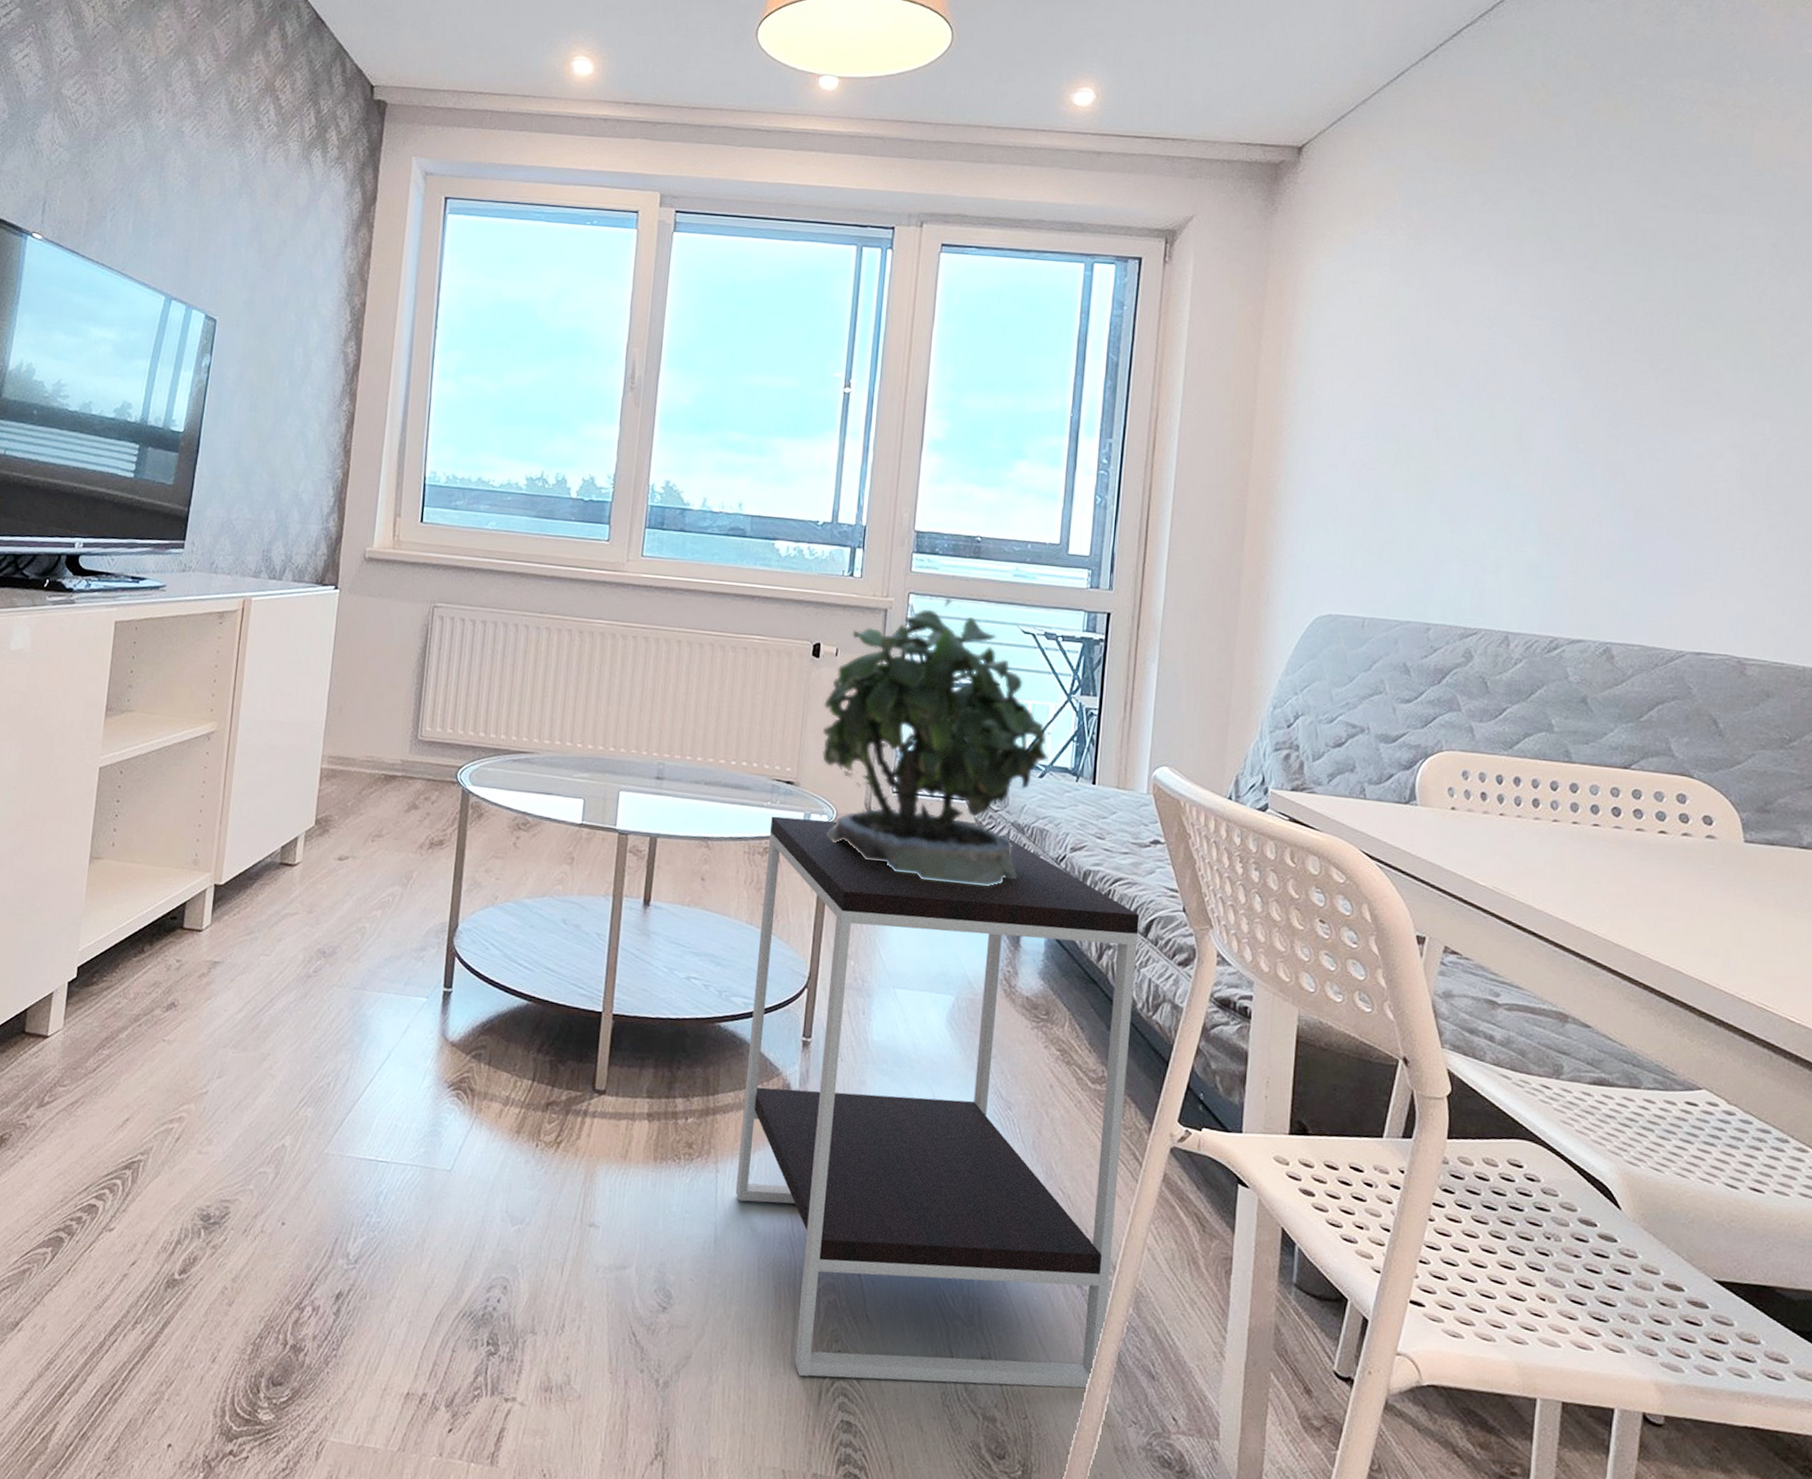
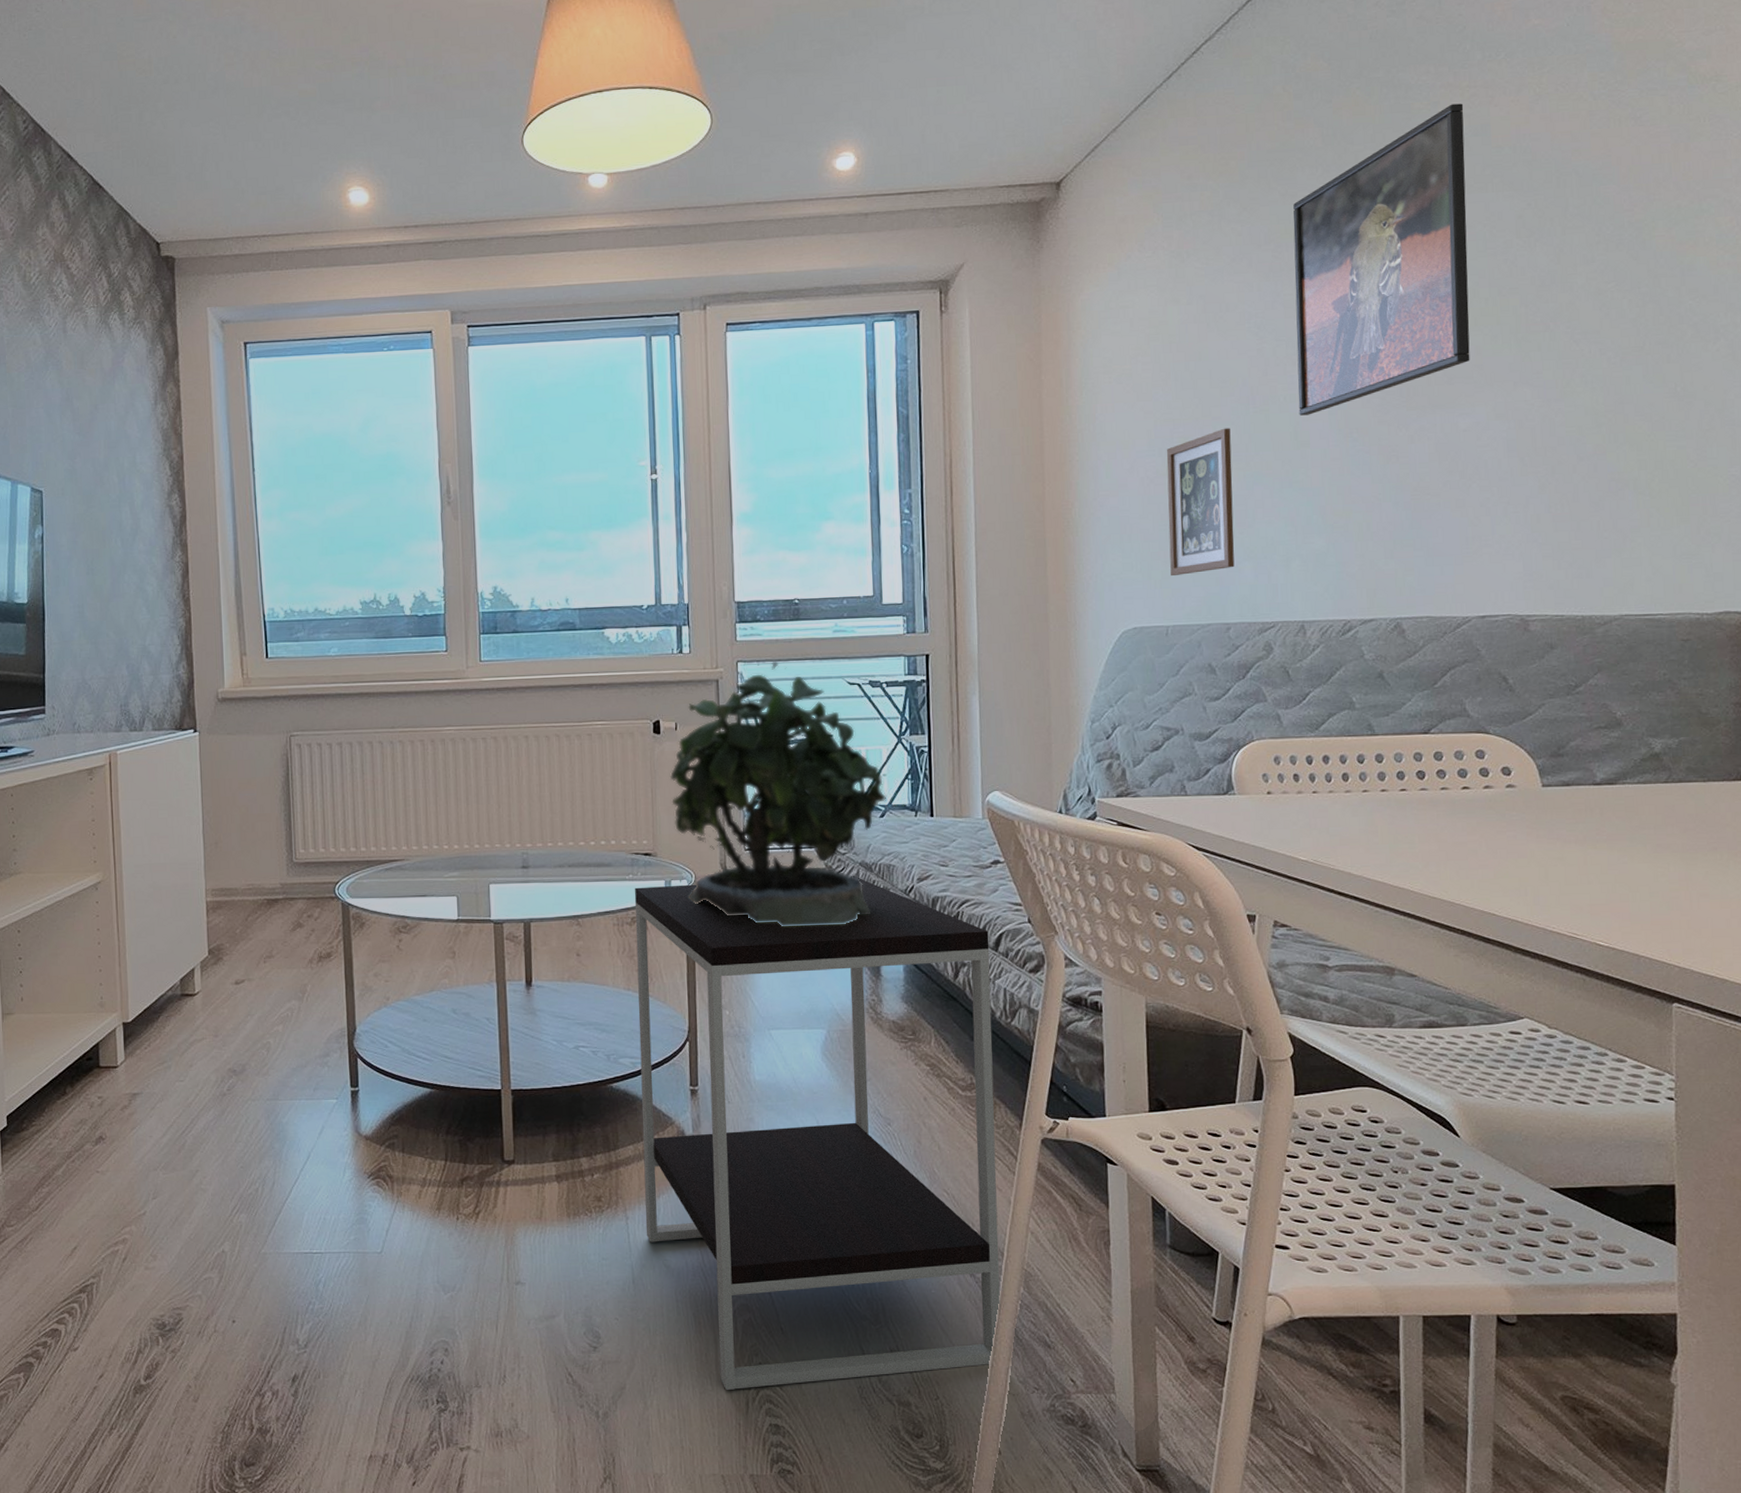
picture frame: none [1373,420,1452,567] -> present [1166,428,1235,575]
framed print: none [1525,121,1727,419] -> present [1293,103,1470,416]

